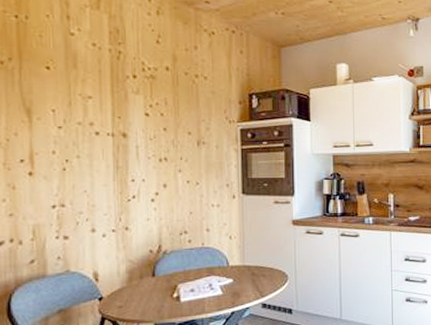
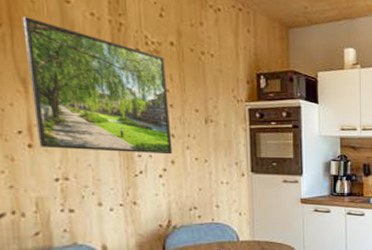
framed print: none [30,50,165,178] -> present [22,16,173,155]

